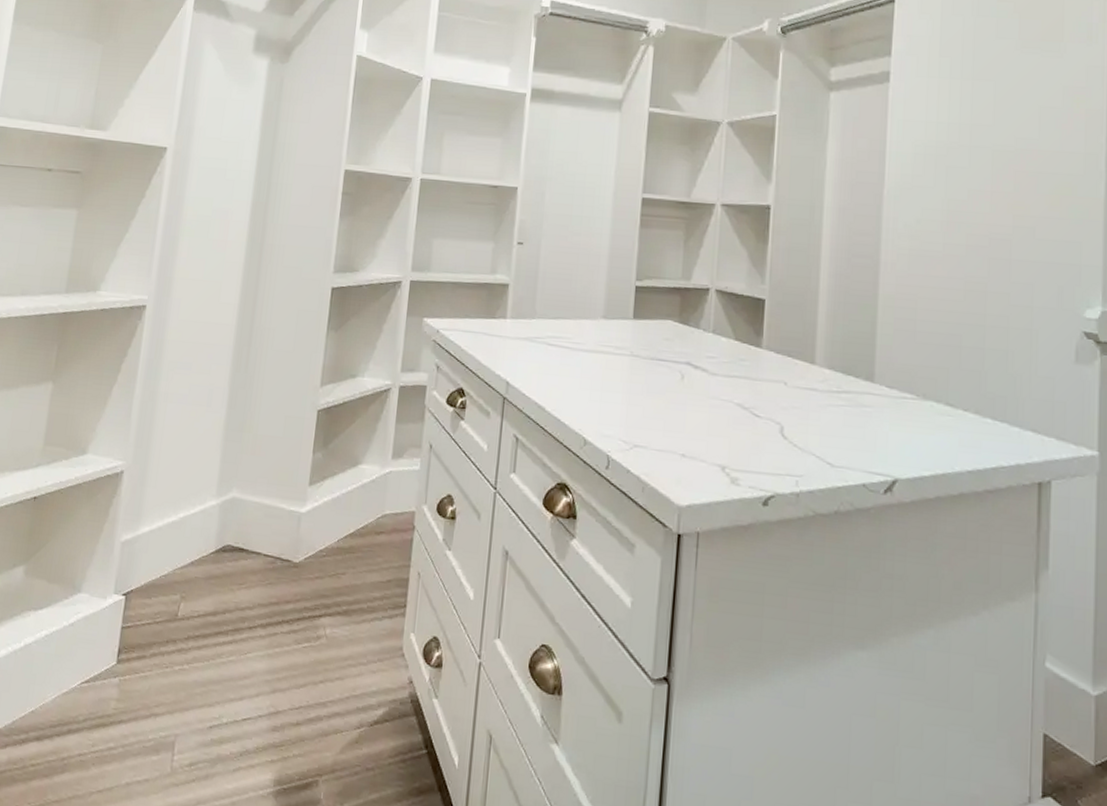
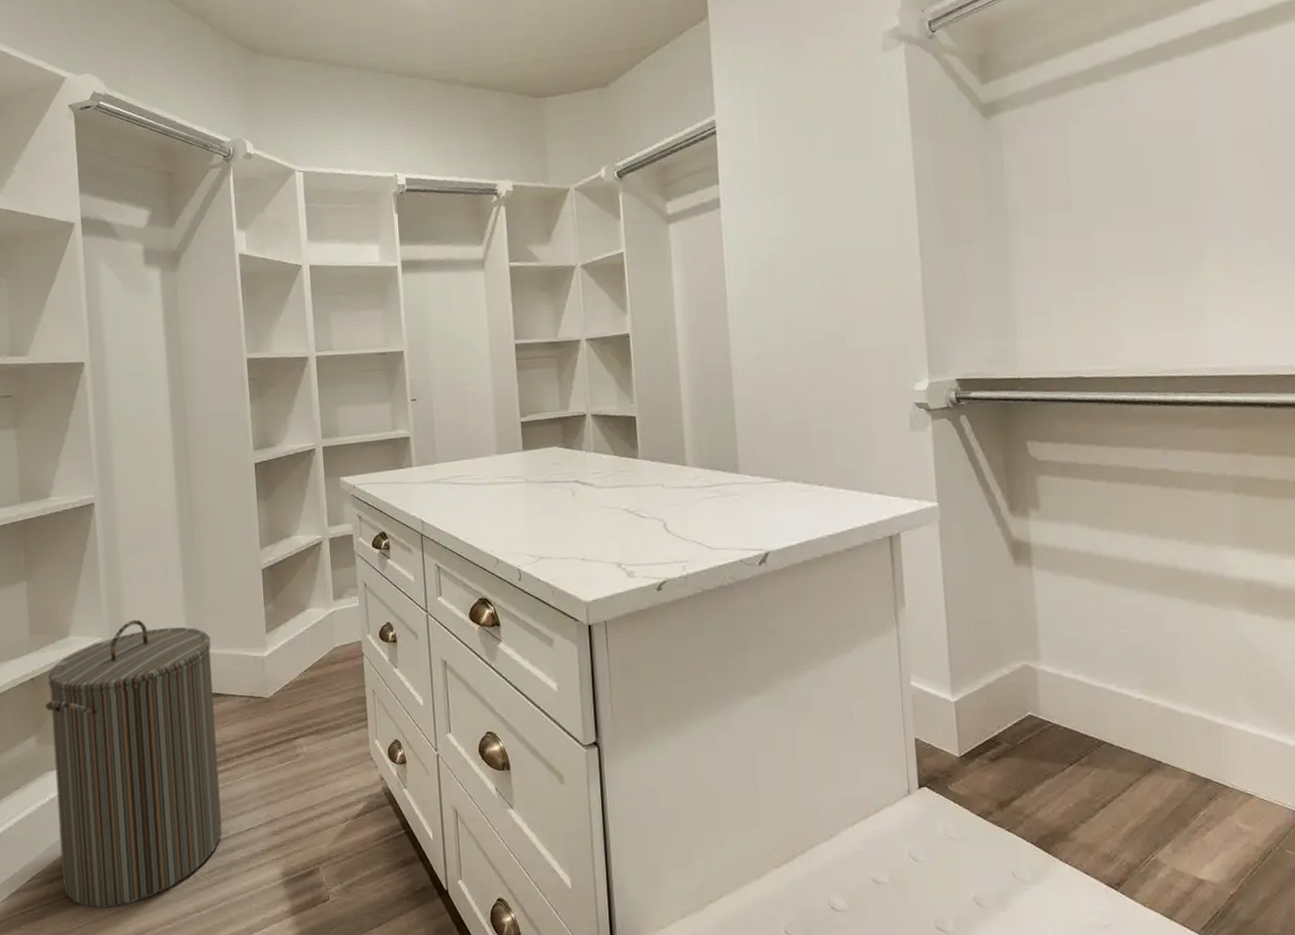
laundry hamper: none [18,445,246,790] -> present [45,619,222,908]

